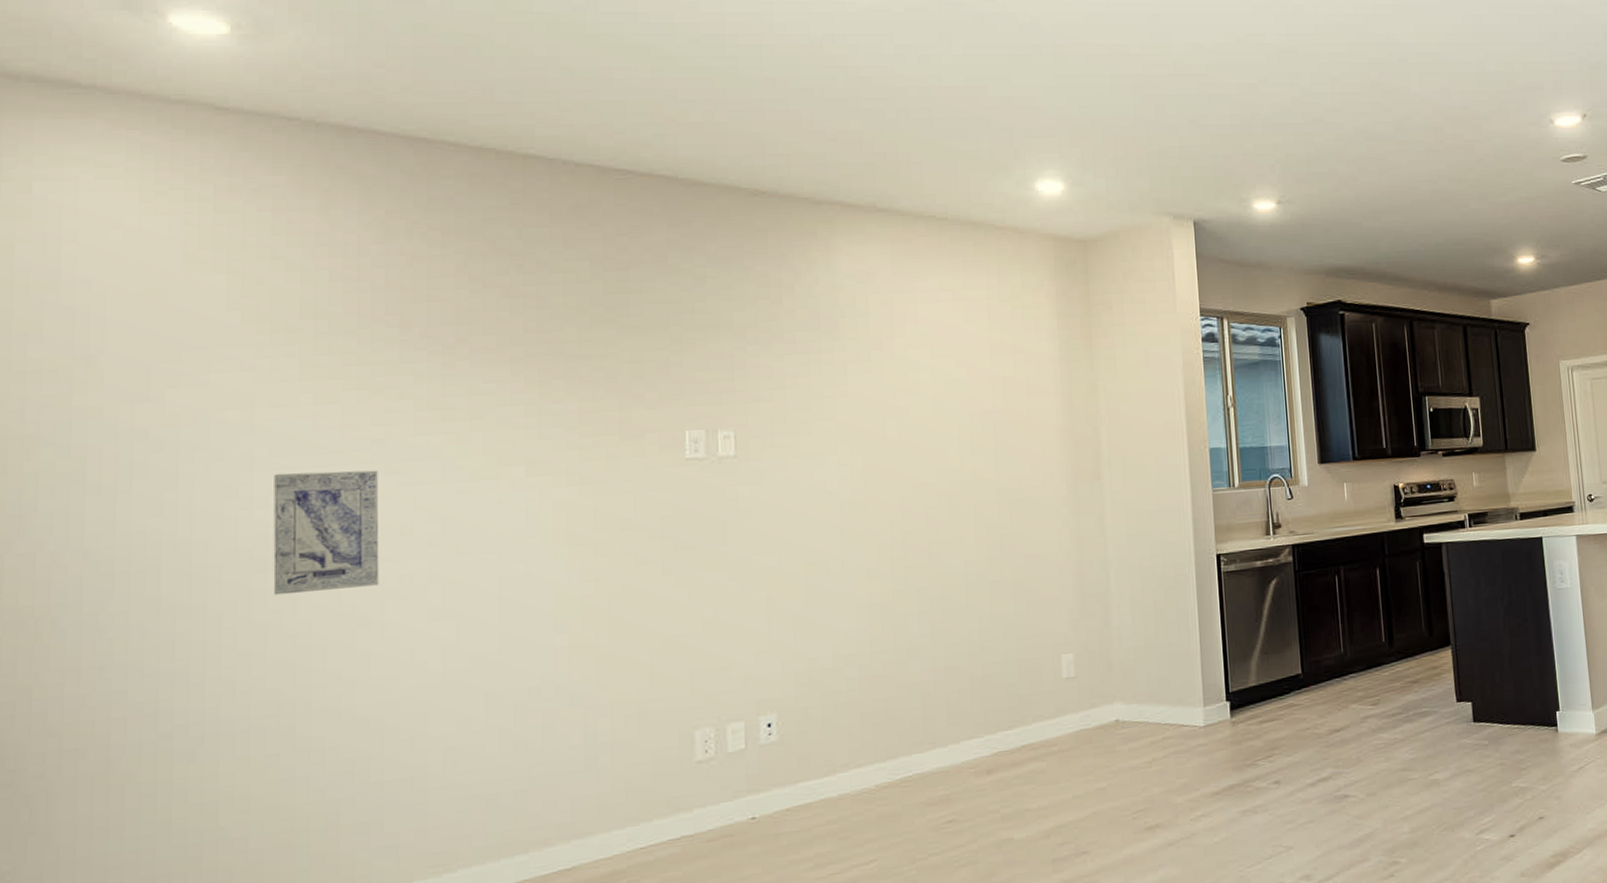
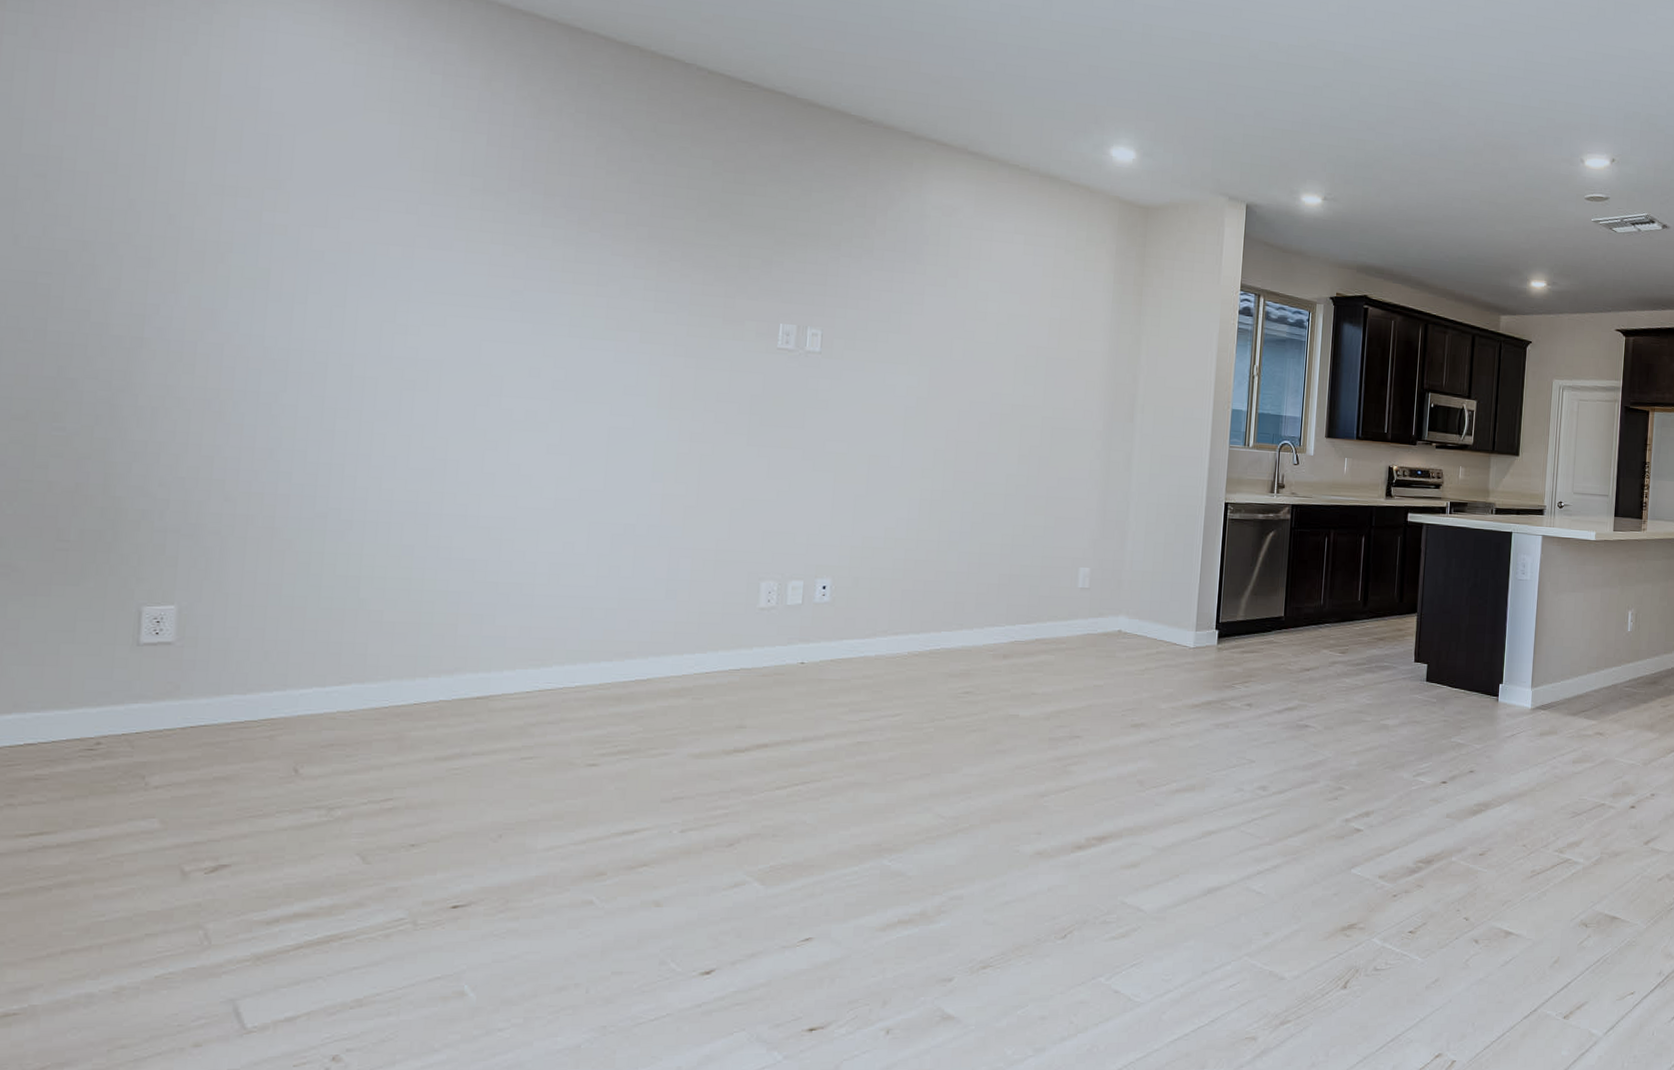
wall art: present [273,470,379,596] -> none [419,307,515,417]

